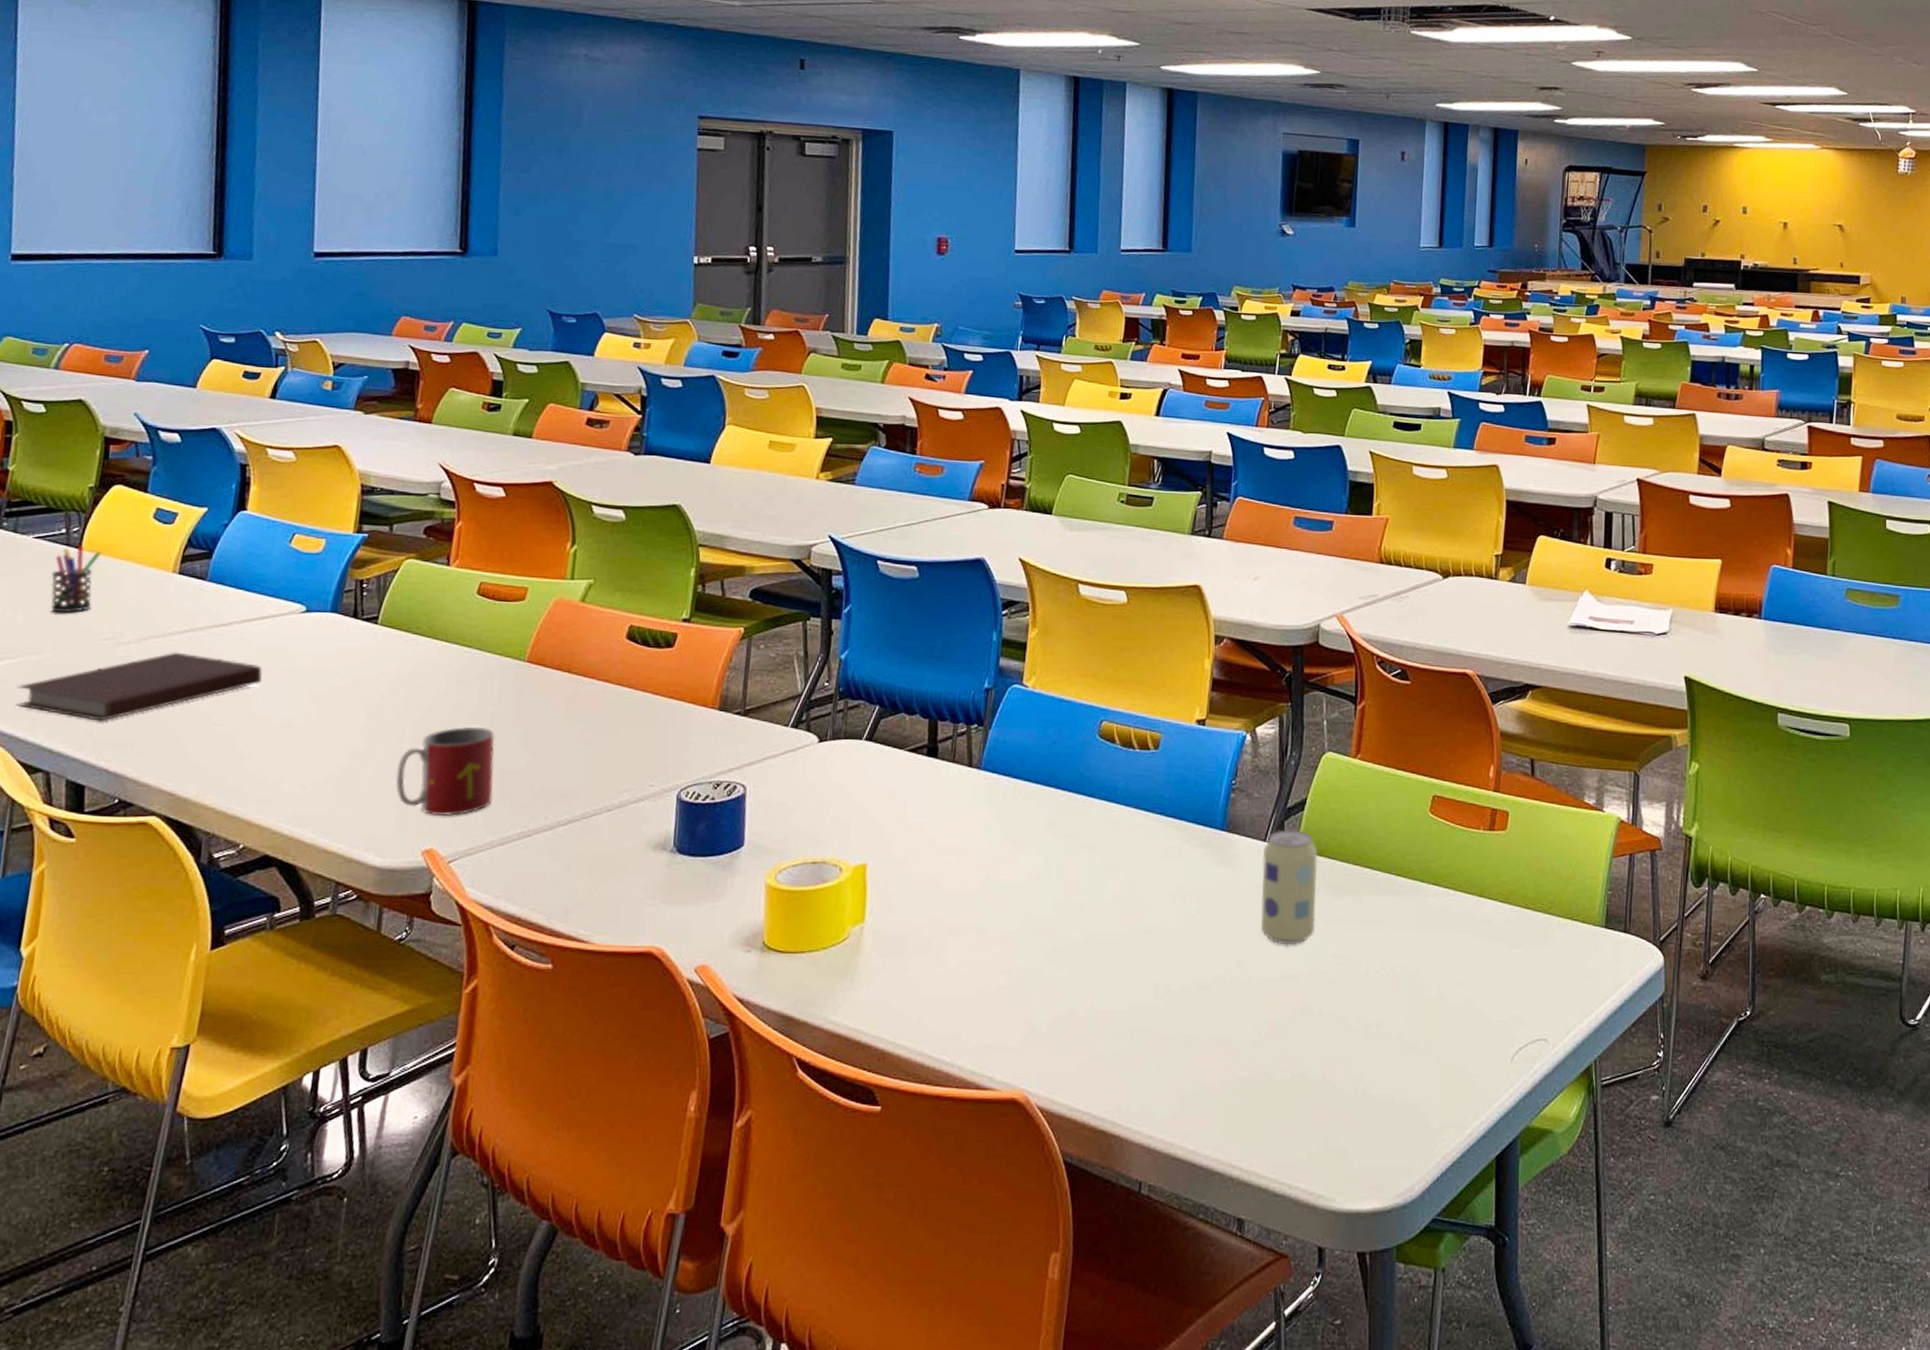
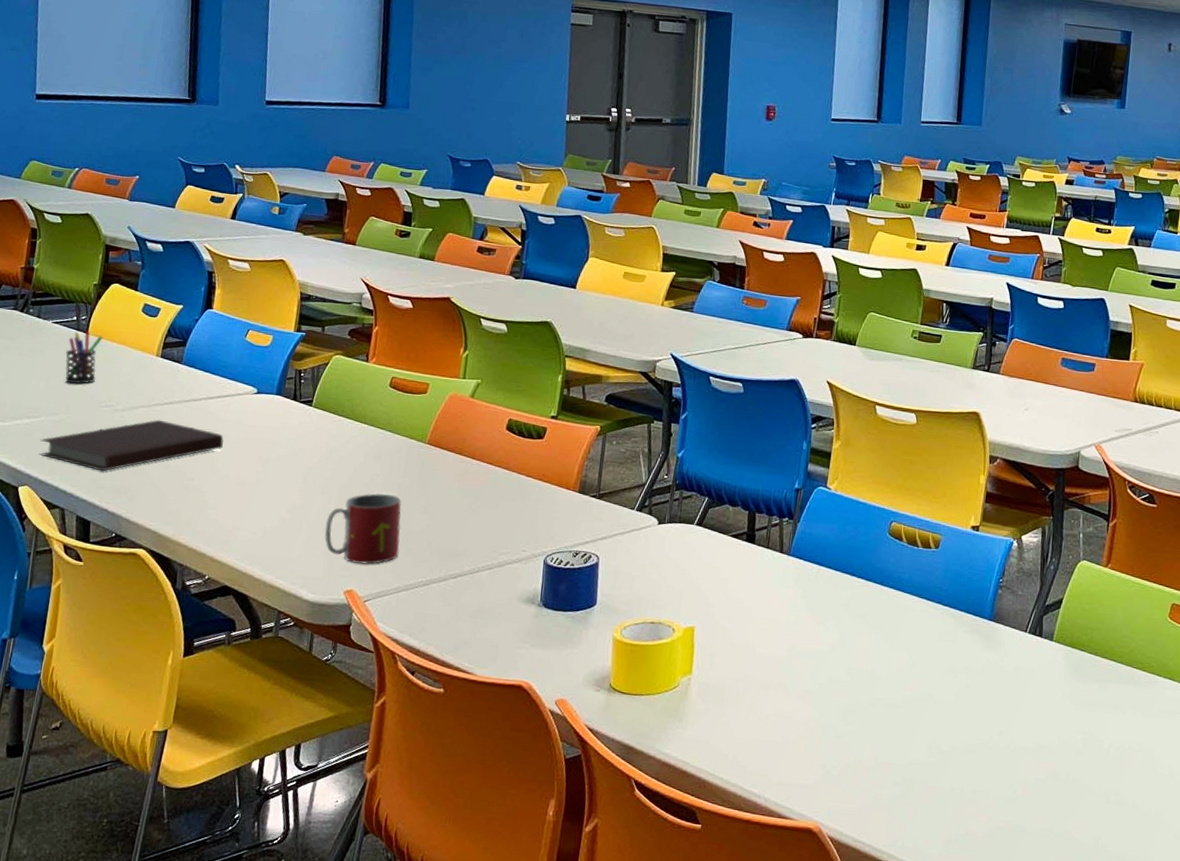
beverage can: present [1260,829,1318,944] -> none [1019,623,1071,720]

